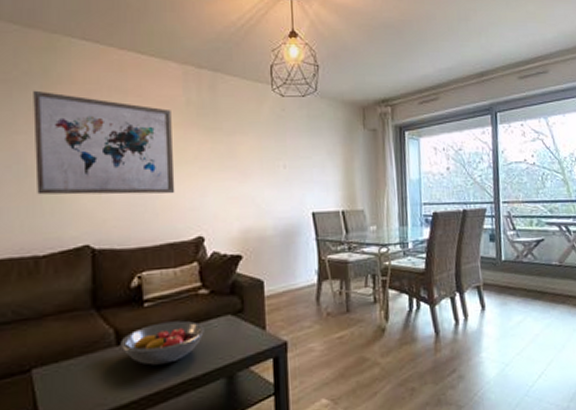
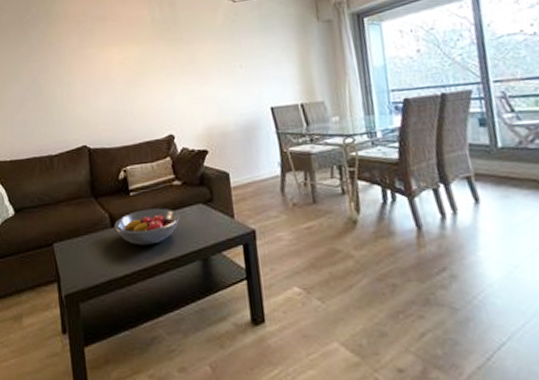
wall art: present [33,90,175,195] -> none [41,27,148,108]

